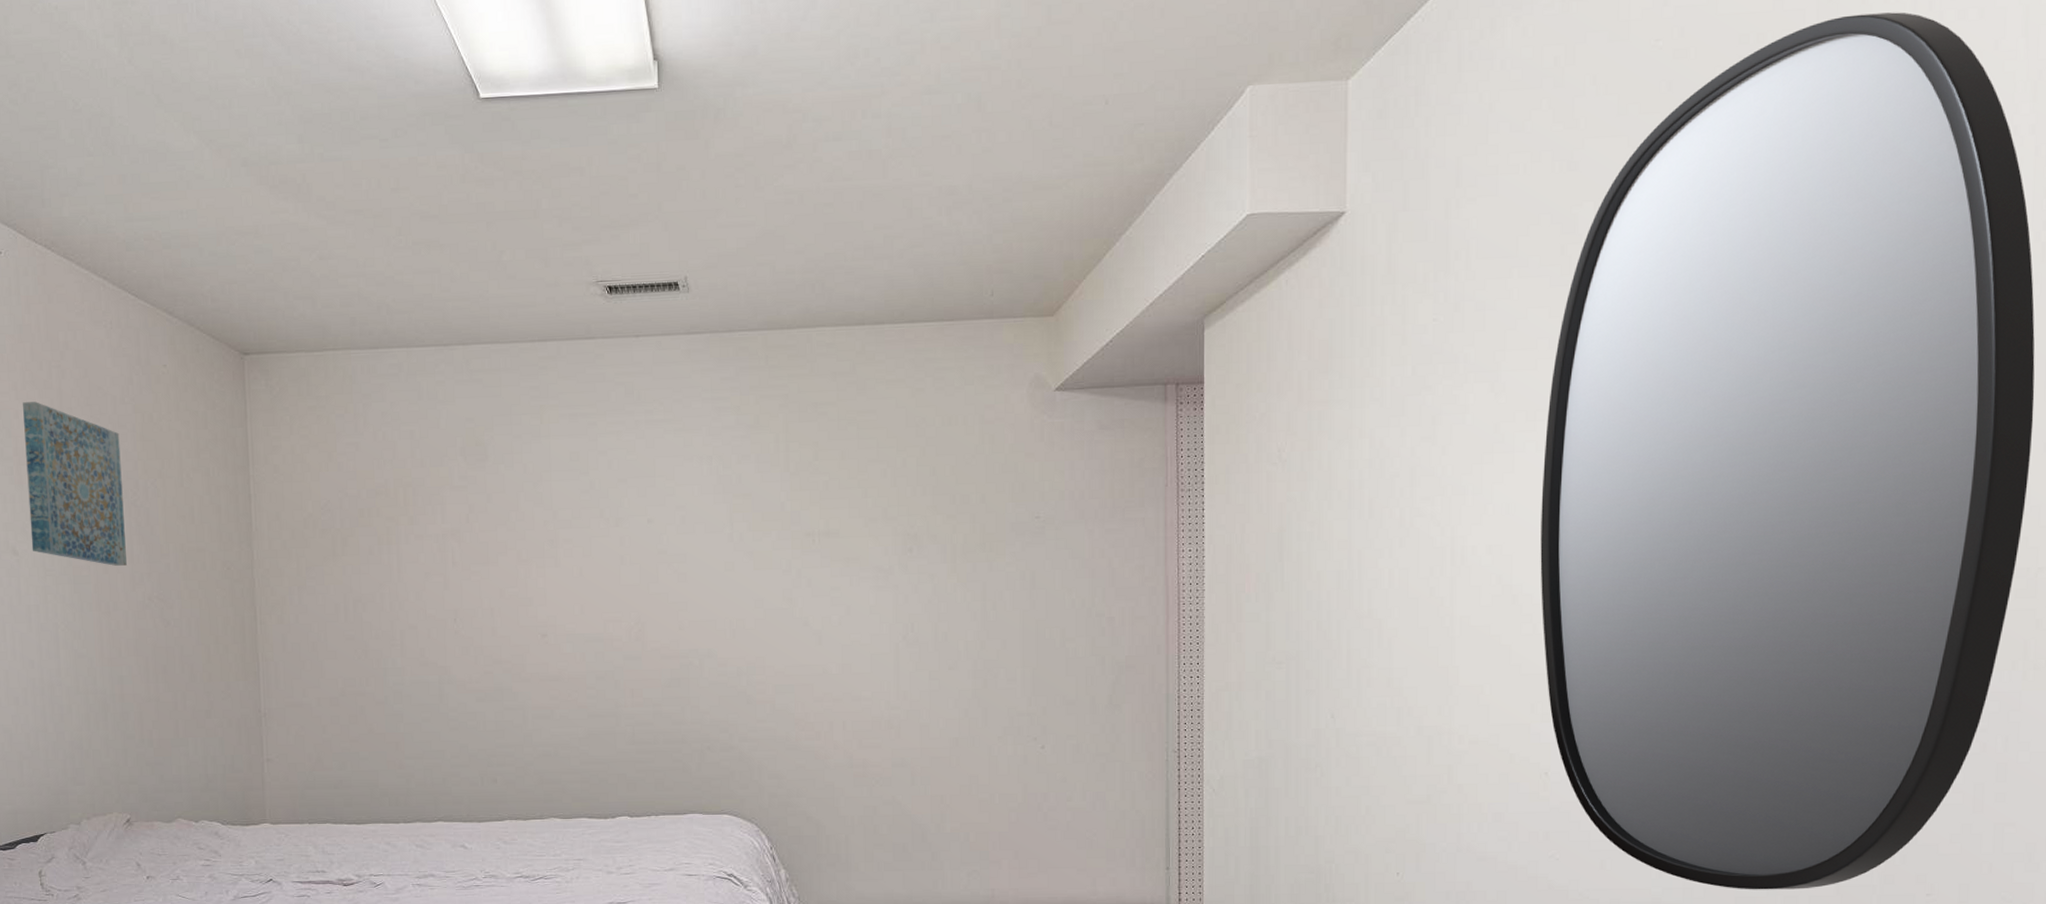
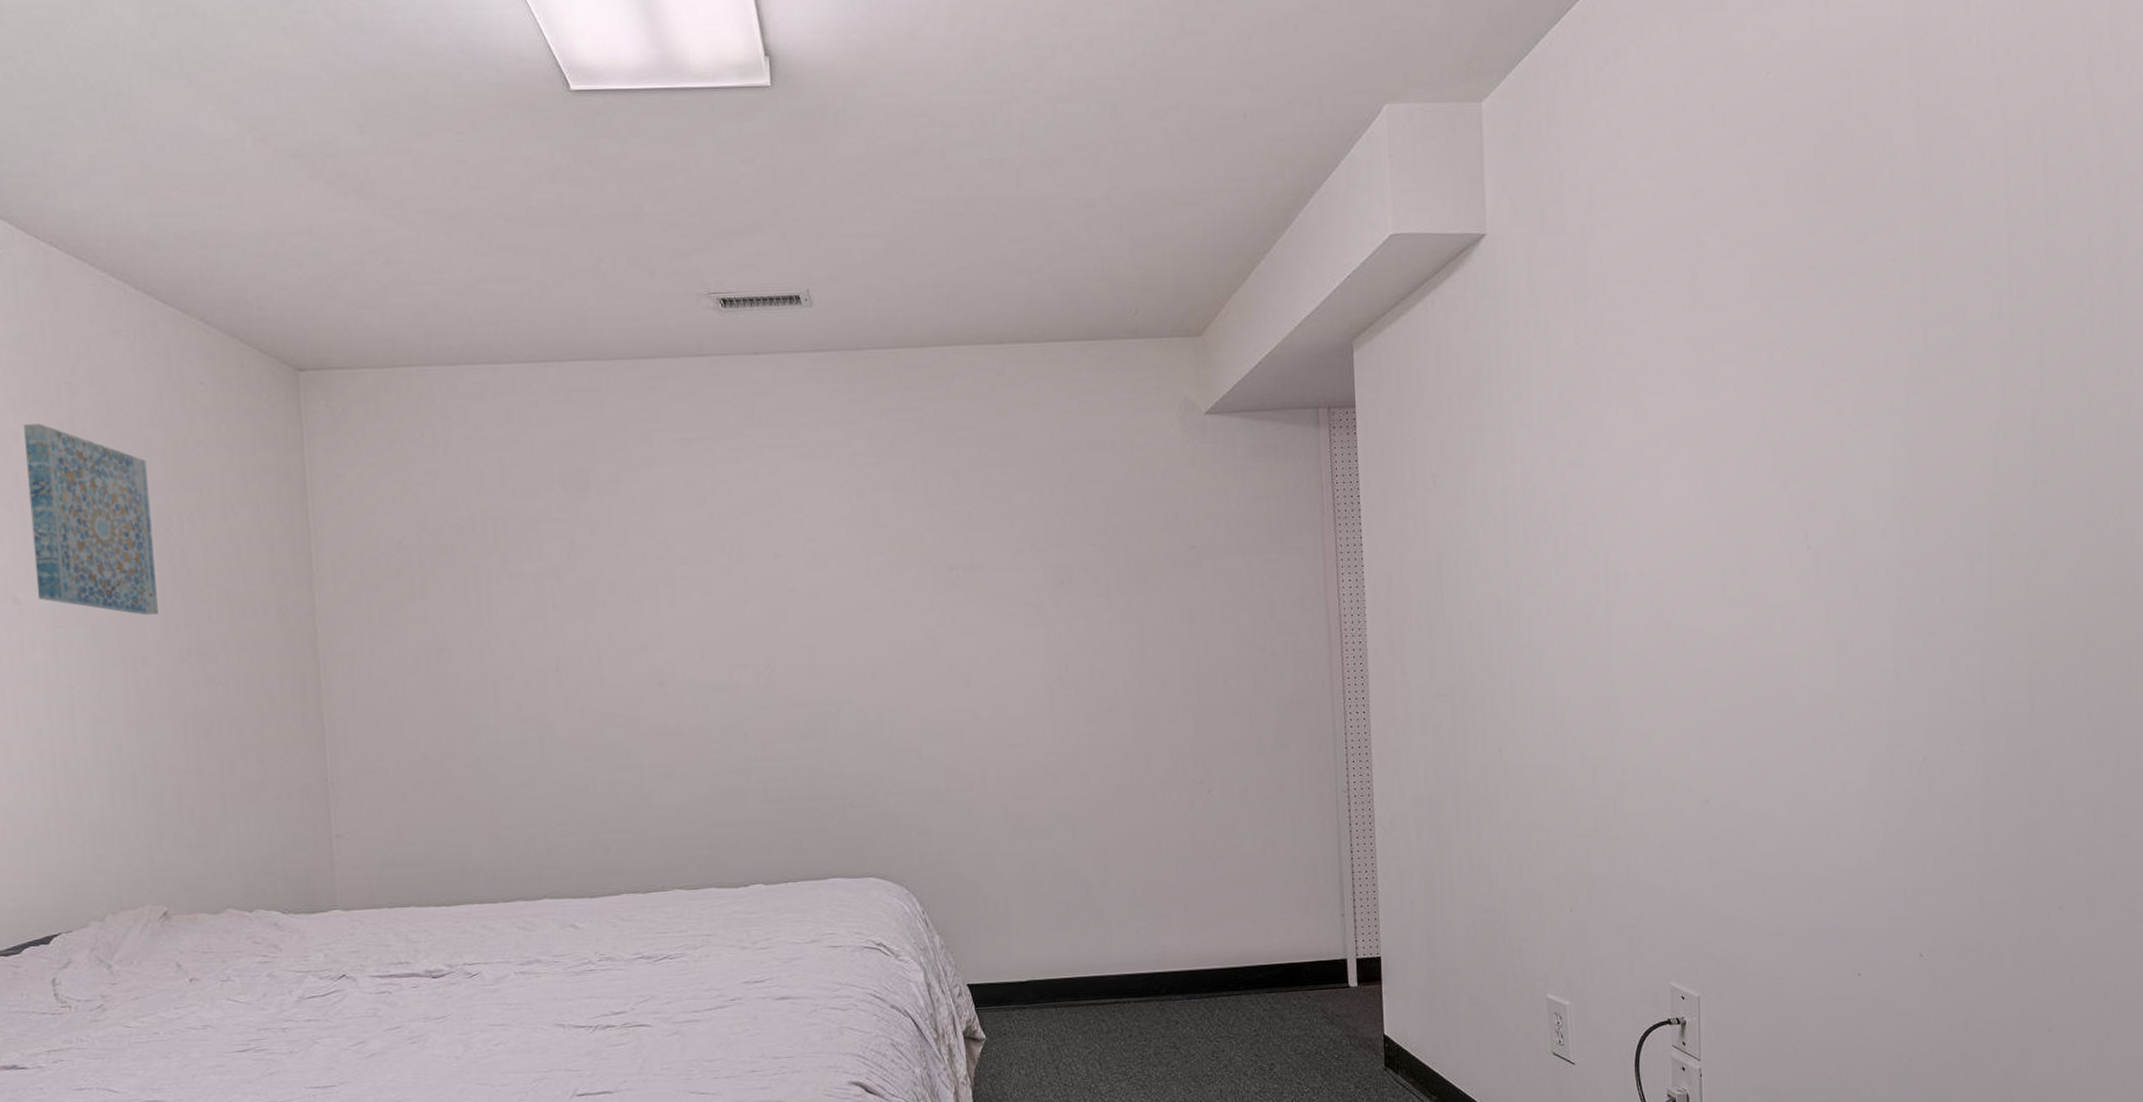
home mirror: present [1540,12,2035,890] -> none [1687,54,2122,911]

